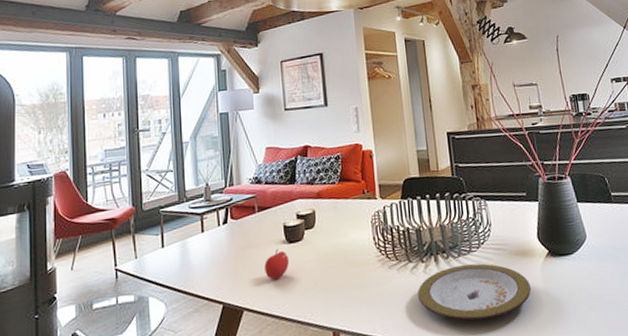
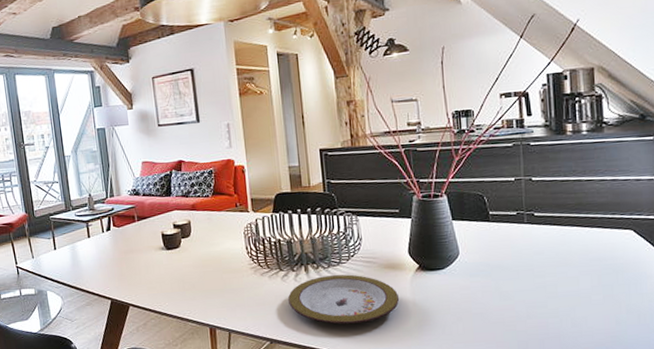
apple: present [264,249,290,280] -> none [146,255,169,282]

